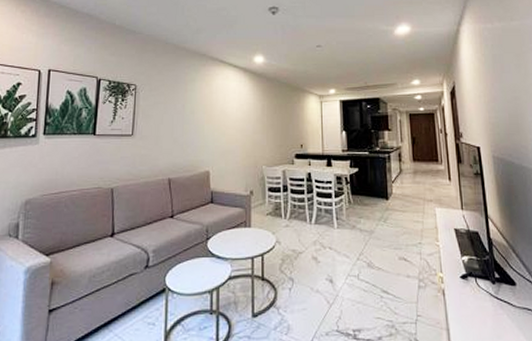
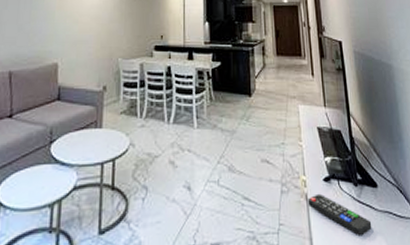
remote control: none [444,289,510,330] -> present [307,193,372,237]

